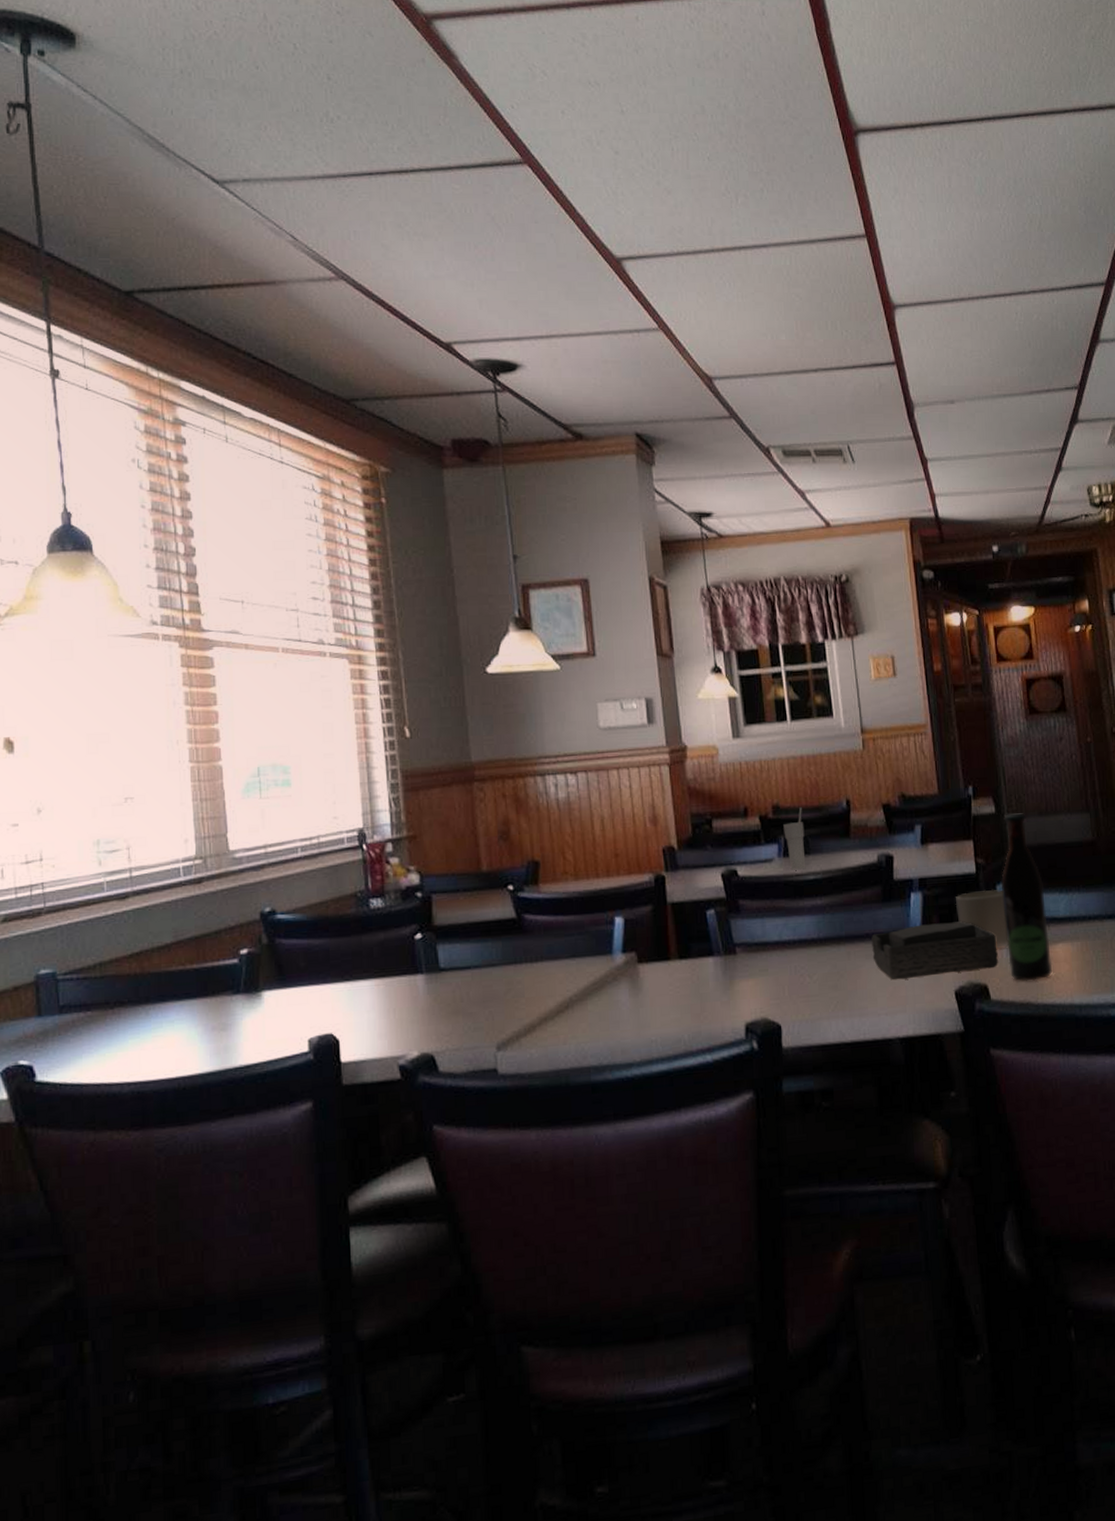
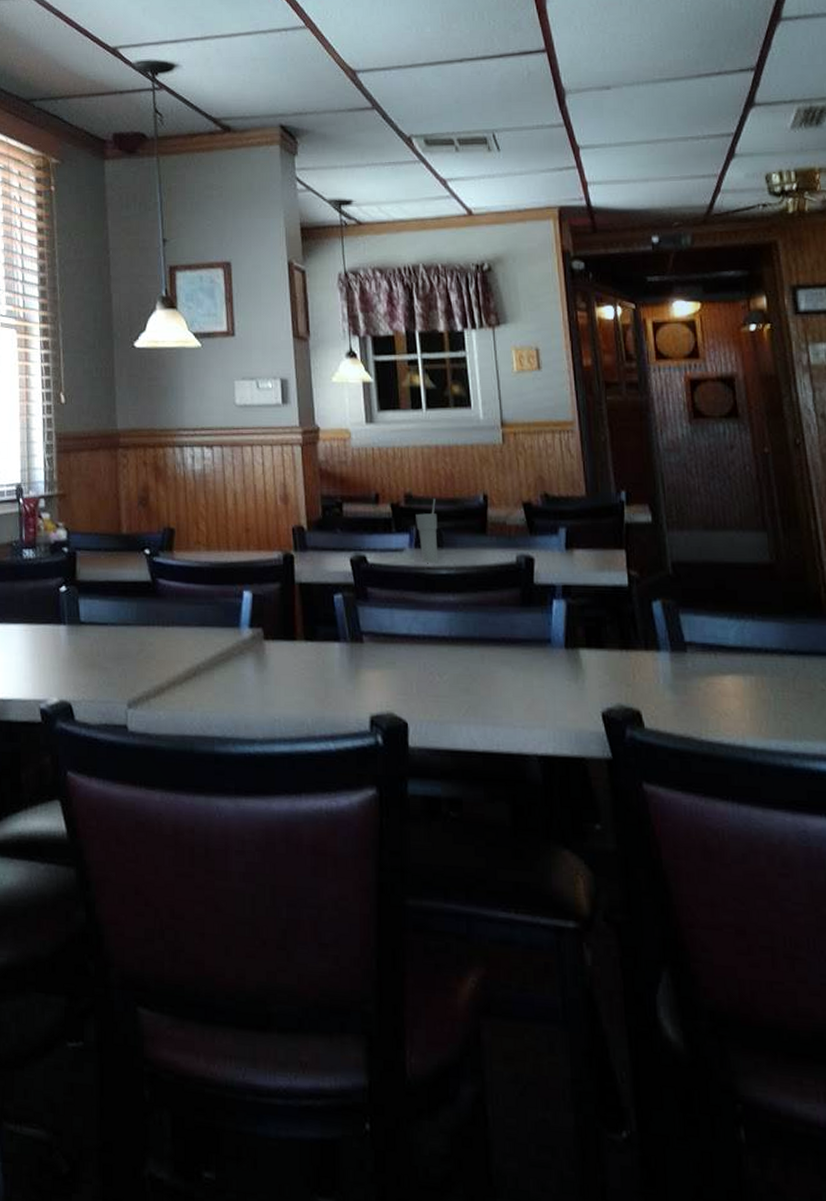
napkin holder: present [871,921,998,980] -> none [508,635,654,694]
mug: present [955,889,1009,950] -> none [604,605,667,674]
bottle: present [1000,813,1052,981] -> none [657,525,720,714]

